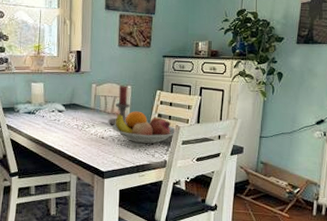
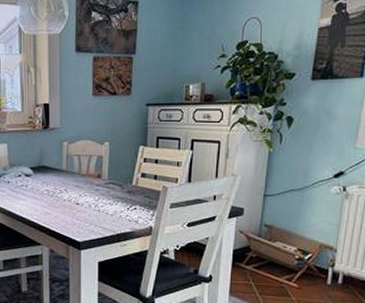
candle holder: present [107,85,131,125] -> none [82,142,109,189]
fruit bowl: present [111,111,177,144] -> none [87,171,164,209]

